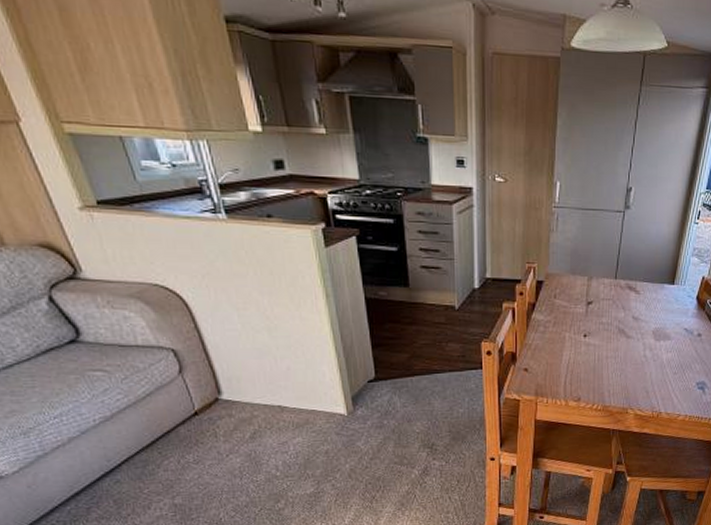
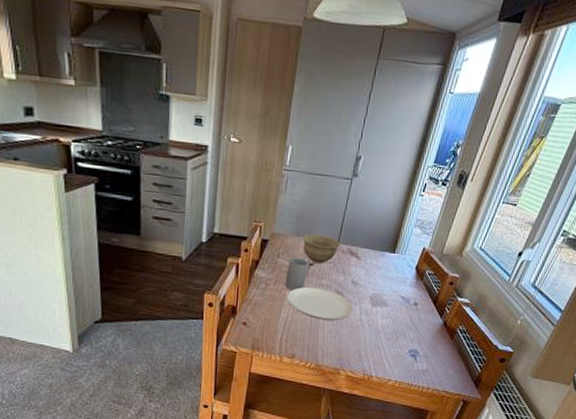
cup: none [564,297,587,331] -> present [285,258,309,291]
plate: none [567,326,637,359] -> present [286,286,354,320]
bowl: none [578,271,618,301] -> present [302,234,341,264]

